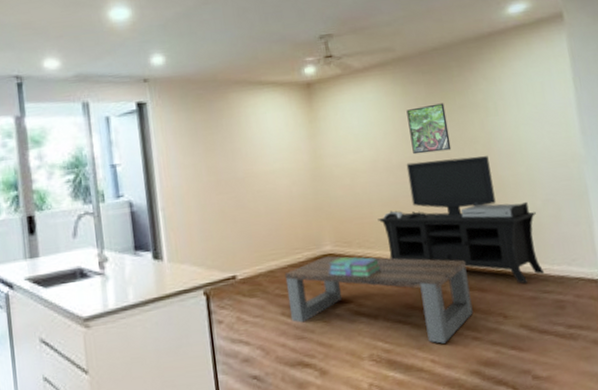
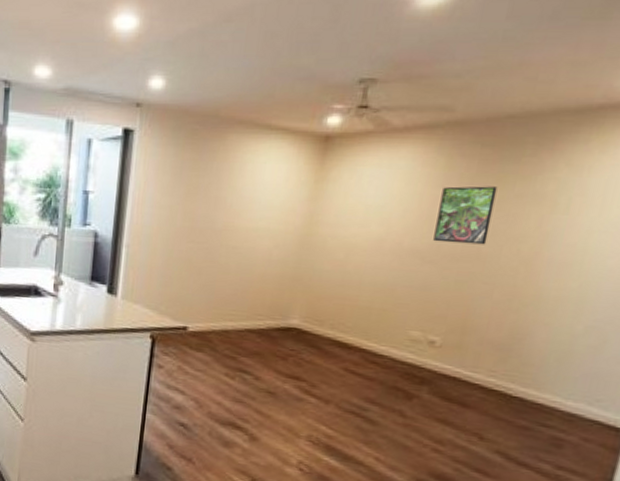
coffee table: present [284,256,473,344] -> none [233,329,456,446]
stack of books: present [328,257,381,277] -> none [288,334,350,361]
media console: present [377,156,545,284] -> none [362,250,570,410]

